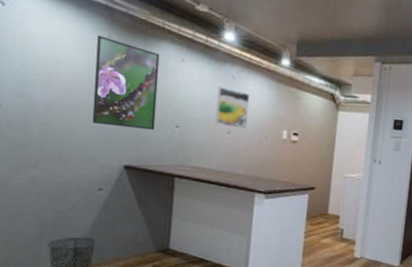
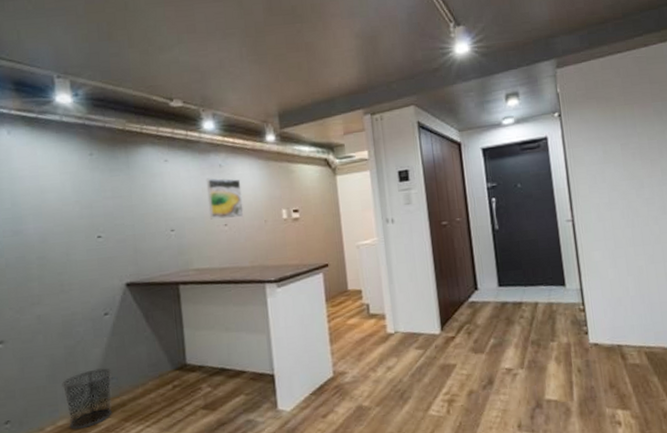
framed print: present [92,35,160,130] -> none [79,155,150,246]

